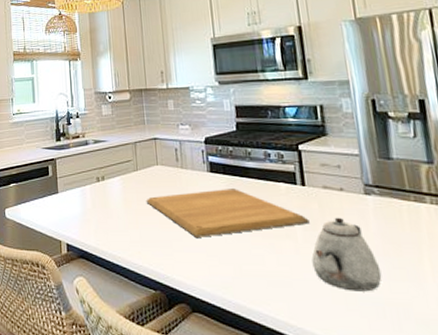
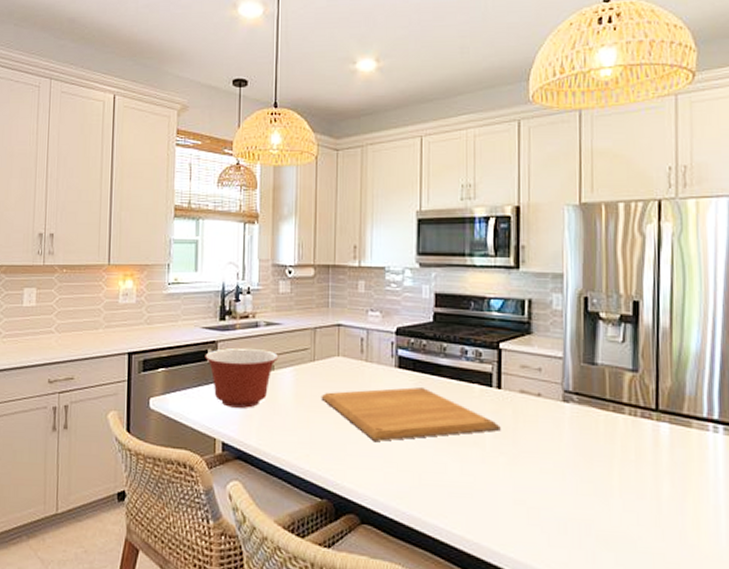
mixing bowl: none [46,162,107,214] -> present [205,347,279,408]
teapot: present [311,217,382,292] -> none [498,424,568,506]

